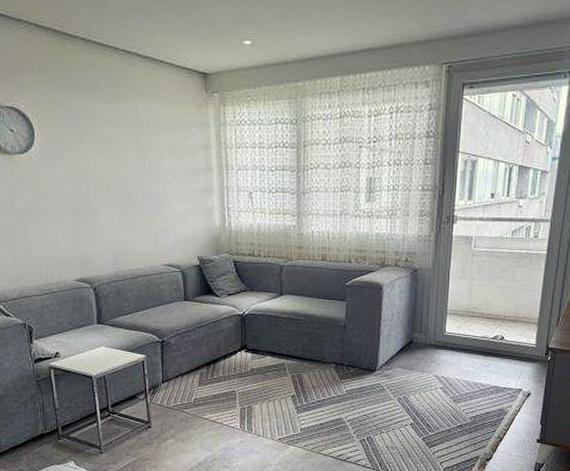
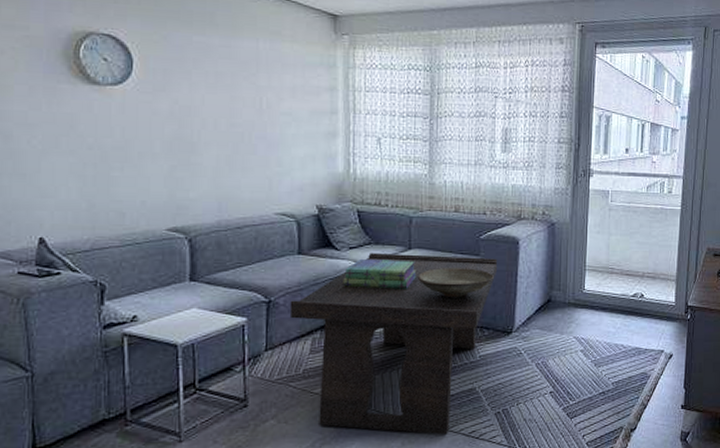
coffee table: none [180,299,363,457] -> present [289,253,498,435]
stack of books: none [223,305,288,331] -> present [343,260,417,289]
decorative bowl: none [289,312,359,339] -> present [418,268,494,298]

